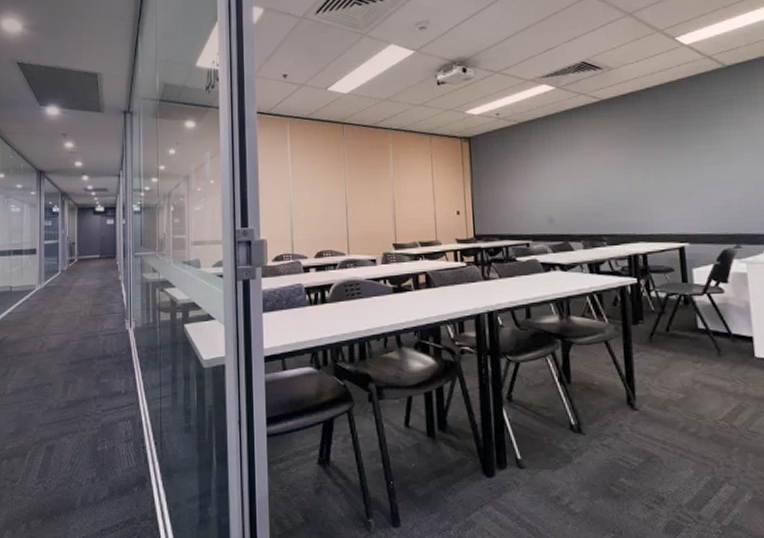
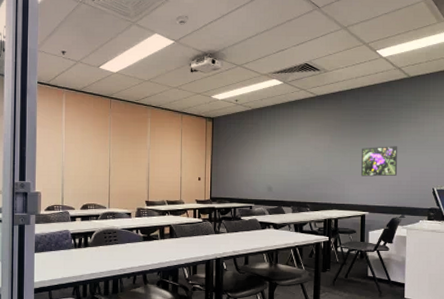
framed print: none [670,155,724,197] -> present [360,146,398,177]

